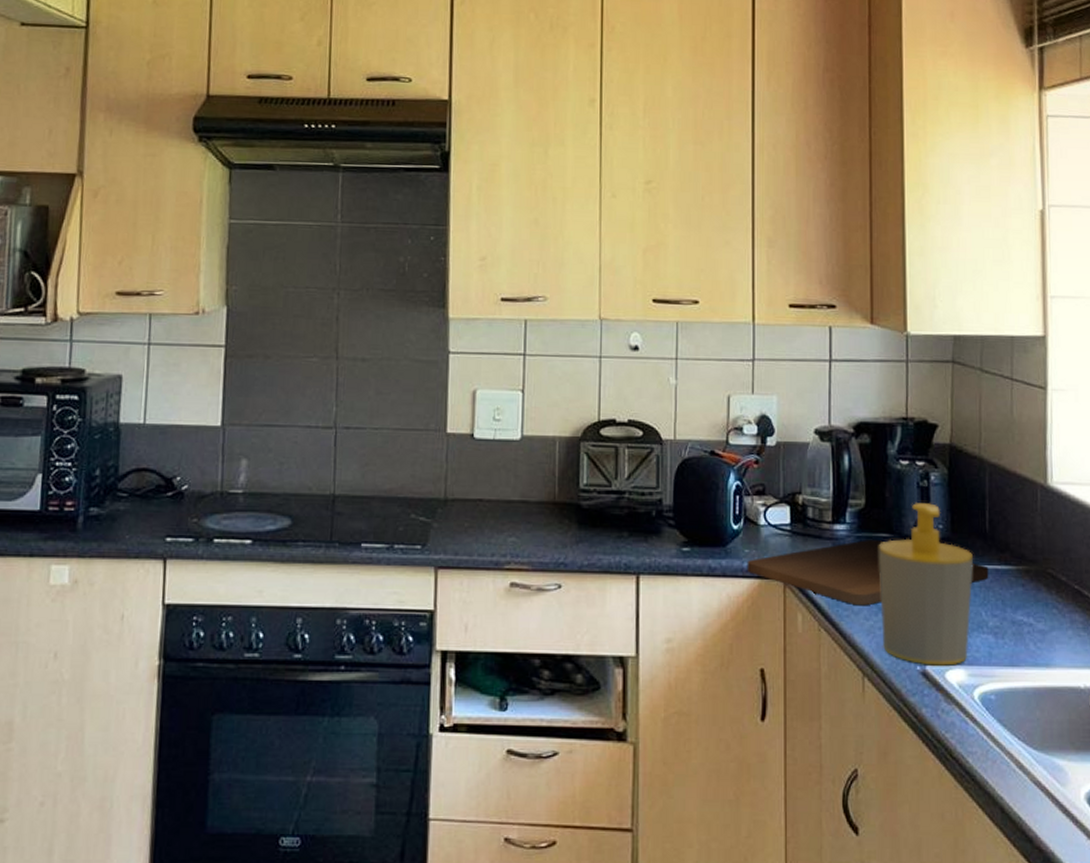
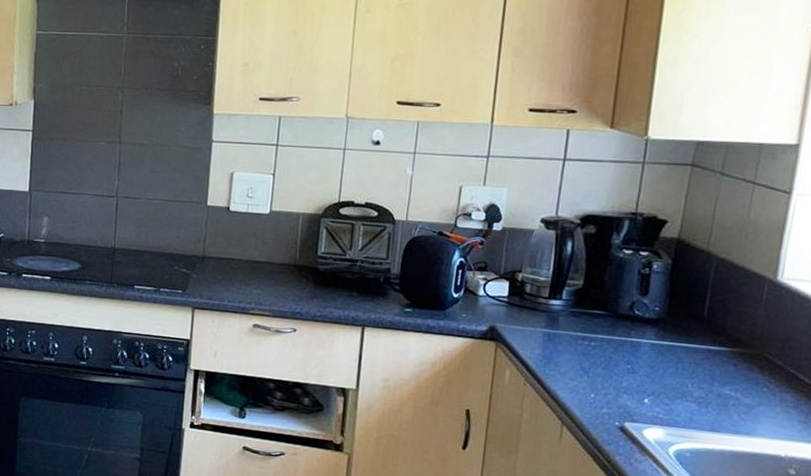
cutting board: present [747,539,989,606] -> none [462,314,702,369]
soap bottle: present [878,503,974,666] -> none [583,287,688,424]

